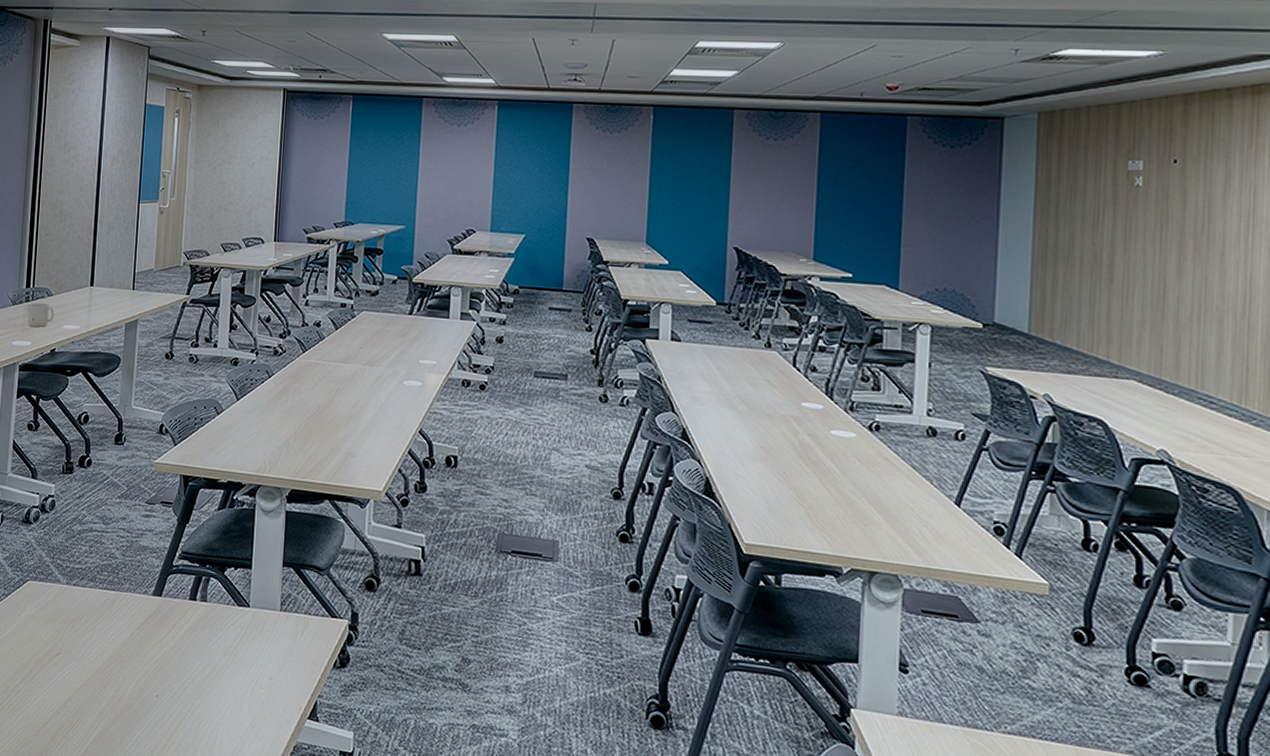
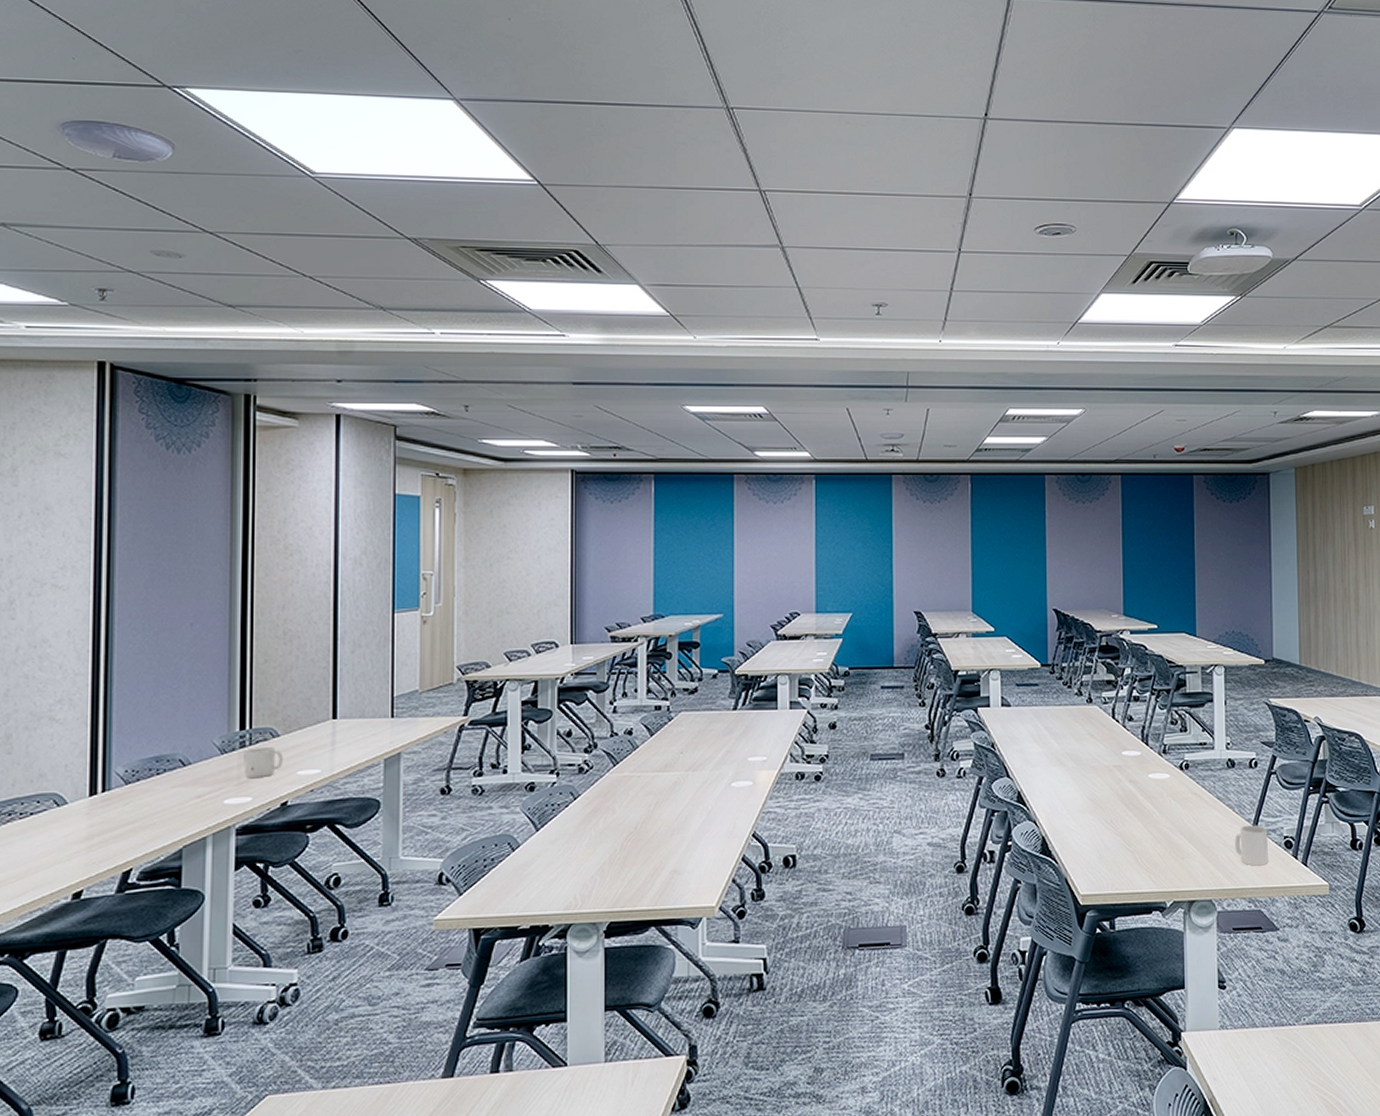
mug: none [930,501,973,549] -> present [1235,825,1268,866]

